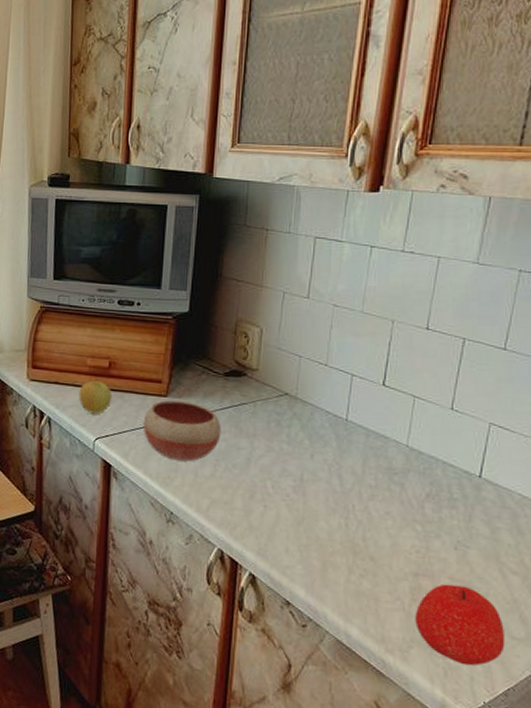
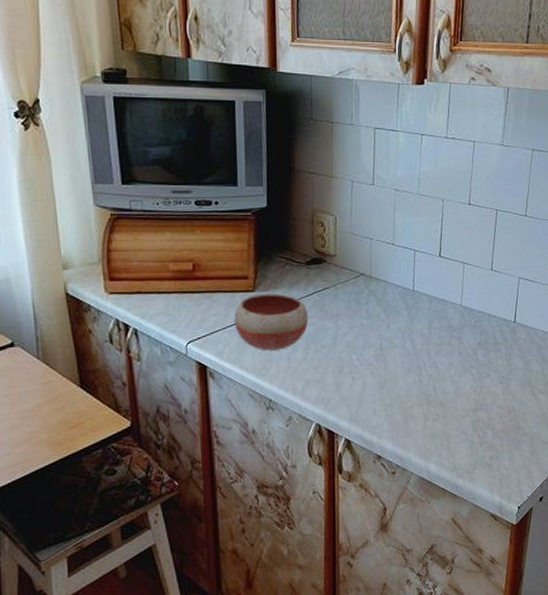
apple: present [79,380,113,414] -> none [164,284,200,319]
apple: present [415,584,506,666] -> none [477,411,539,472]

